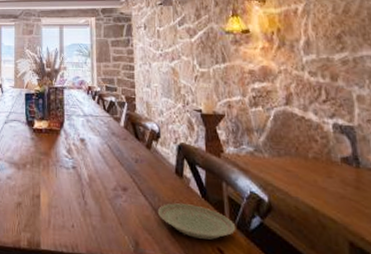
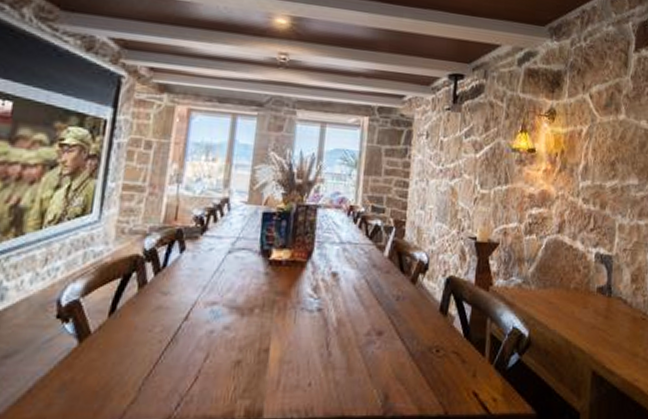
plate: present [157,203,236,240] -> none [414,346,494,383]

